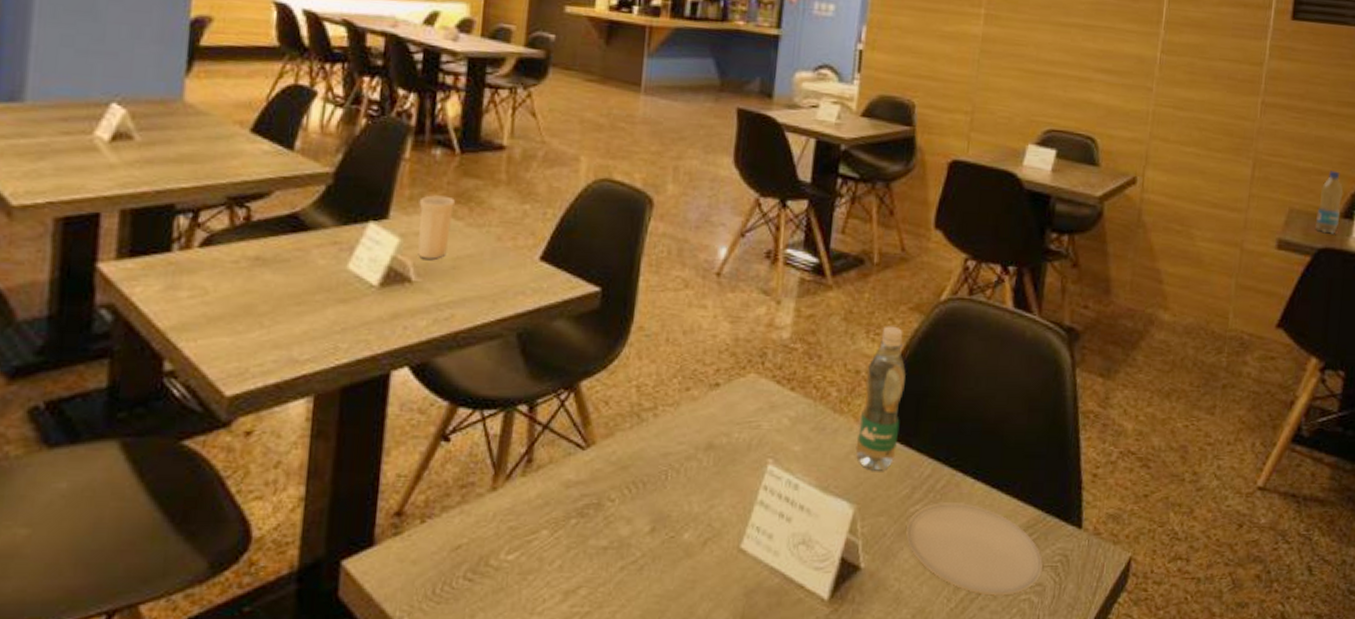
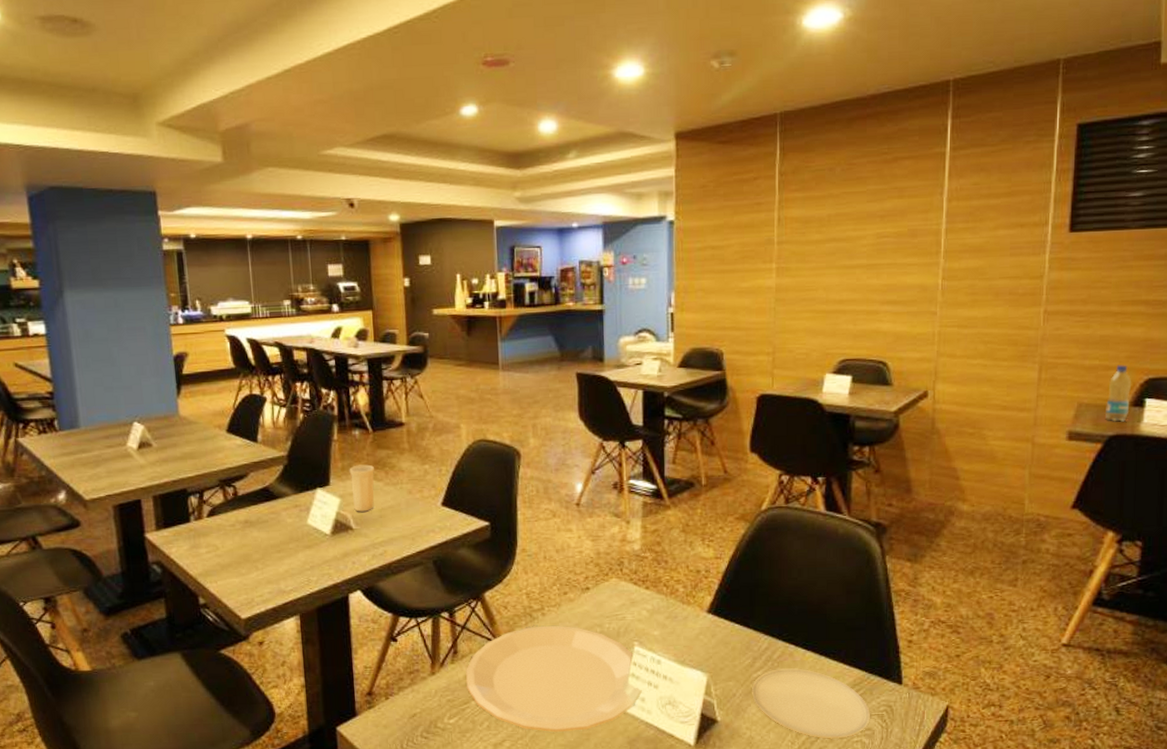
plate: none [538,430,772,578] -> present [466,625,643,733]
bottle: present [855,326,907,471] -> none [703,533,740,647]

